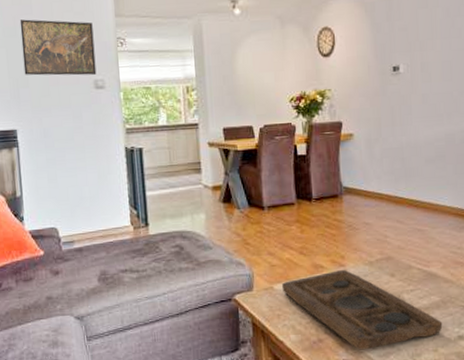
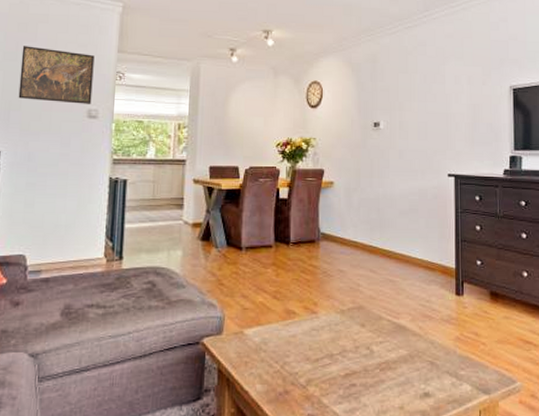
decorative tray: present [281,270,443,350] -> none [252,318,409,405]

